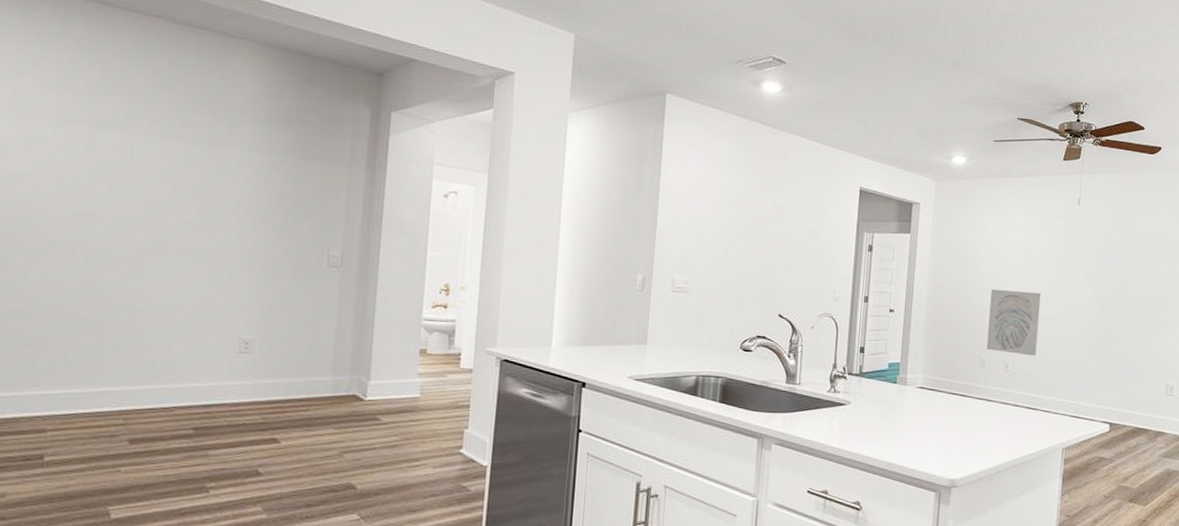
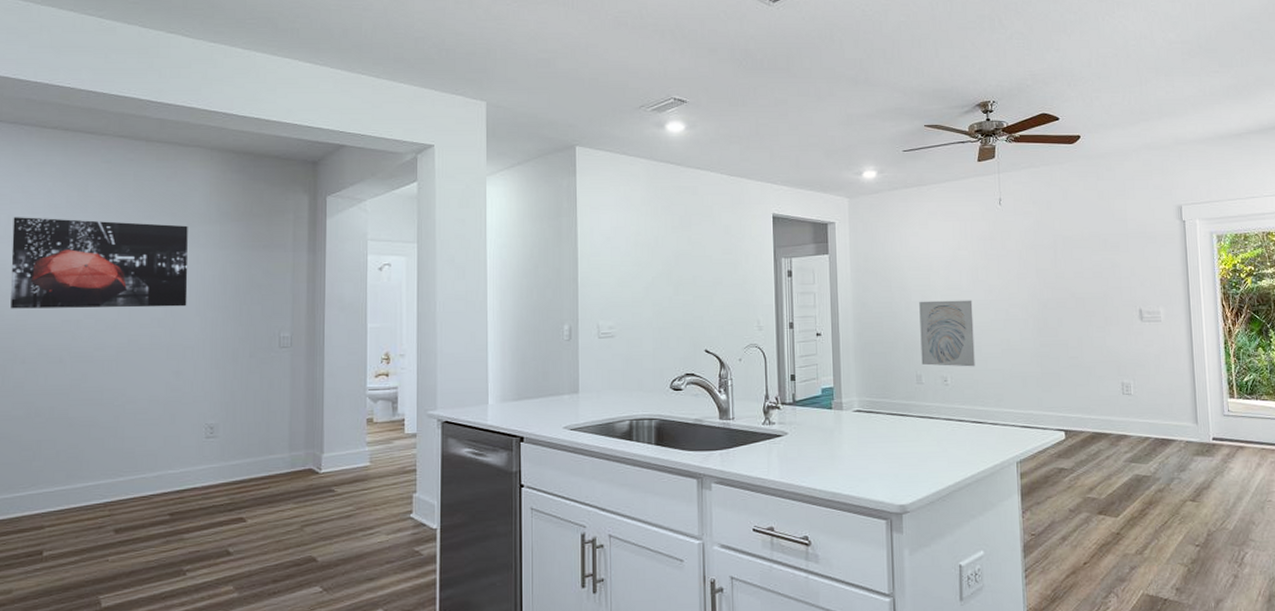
wall art: none [13,90,230,212] -> present [10,217,188,309]

